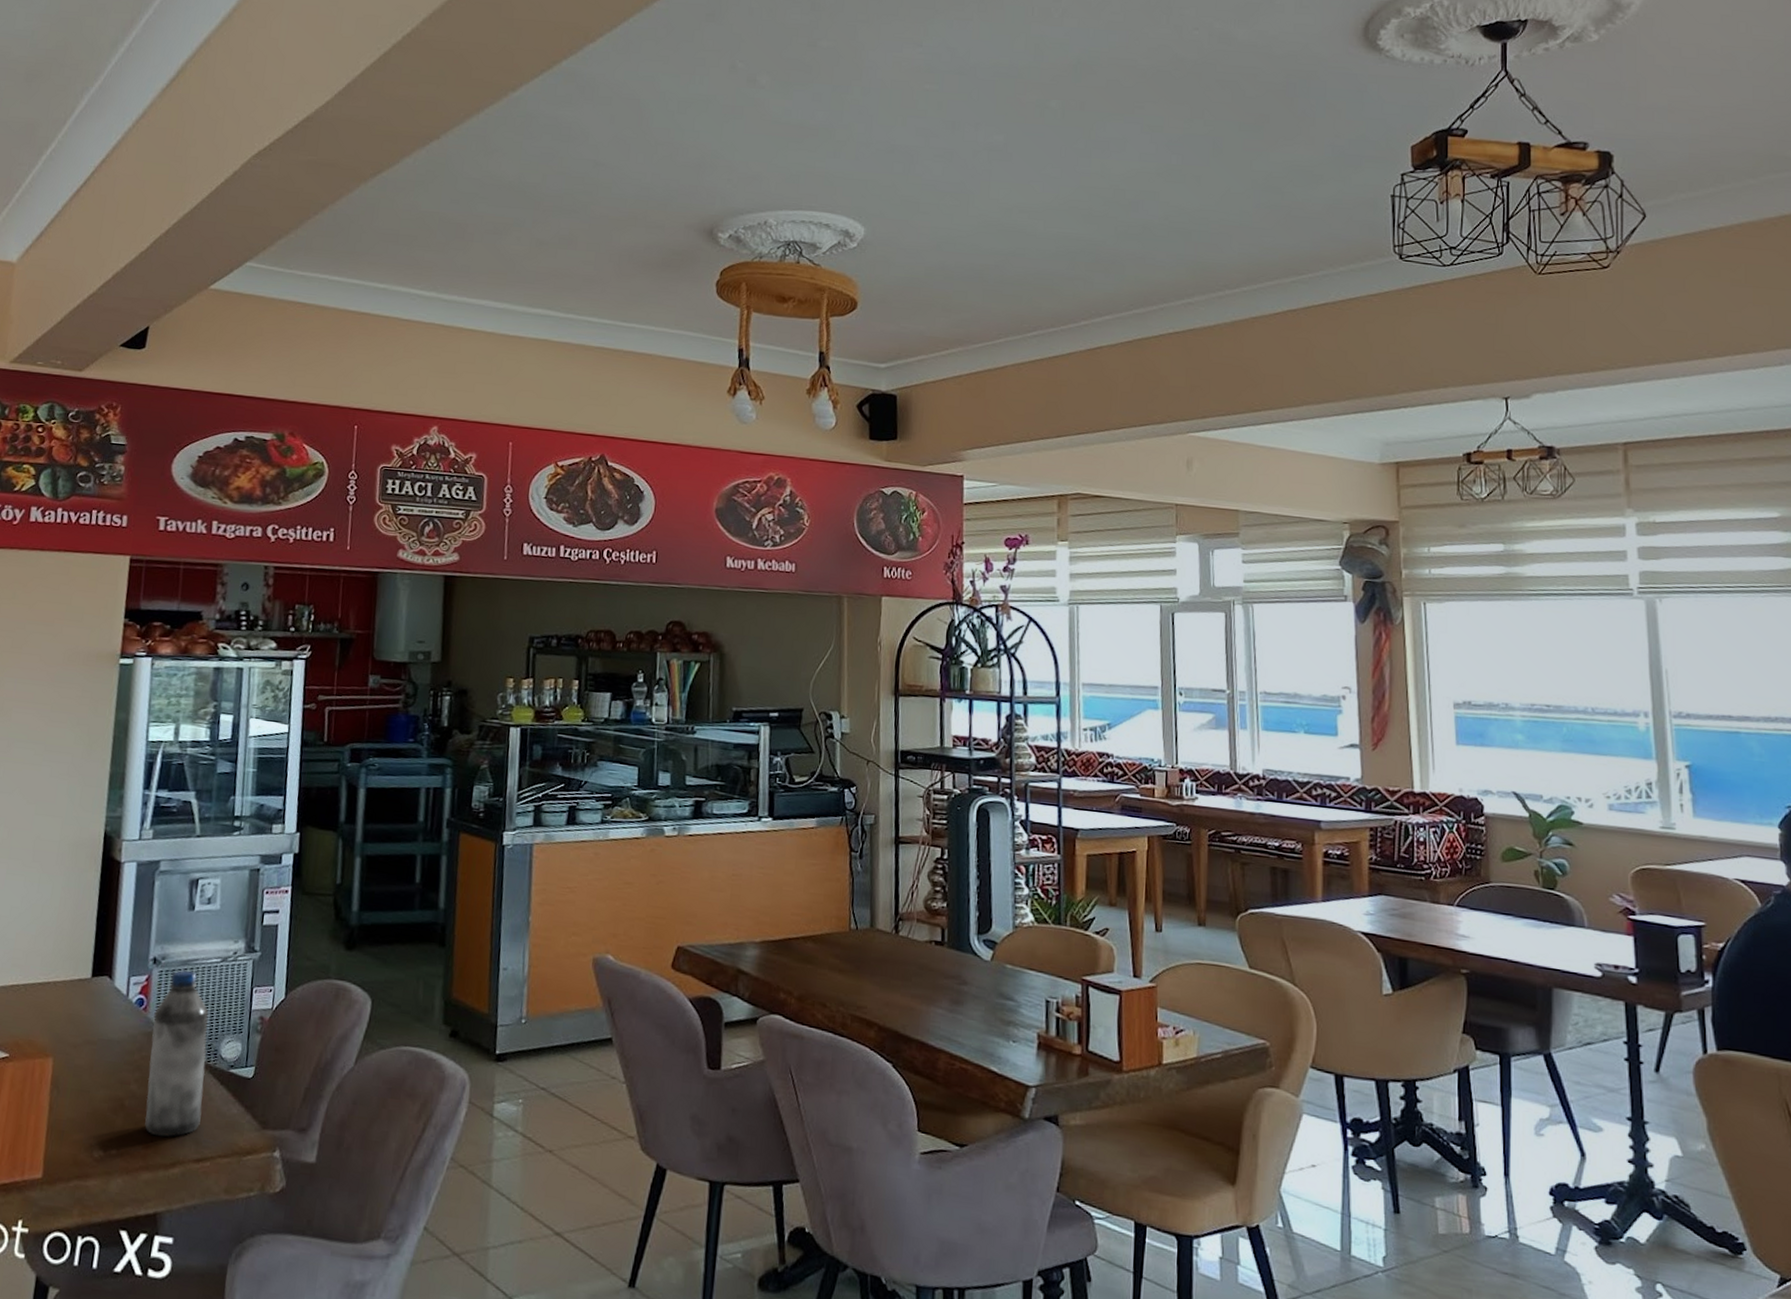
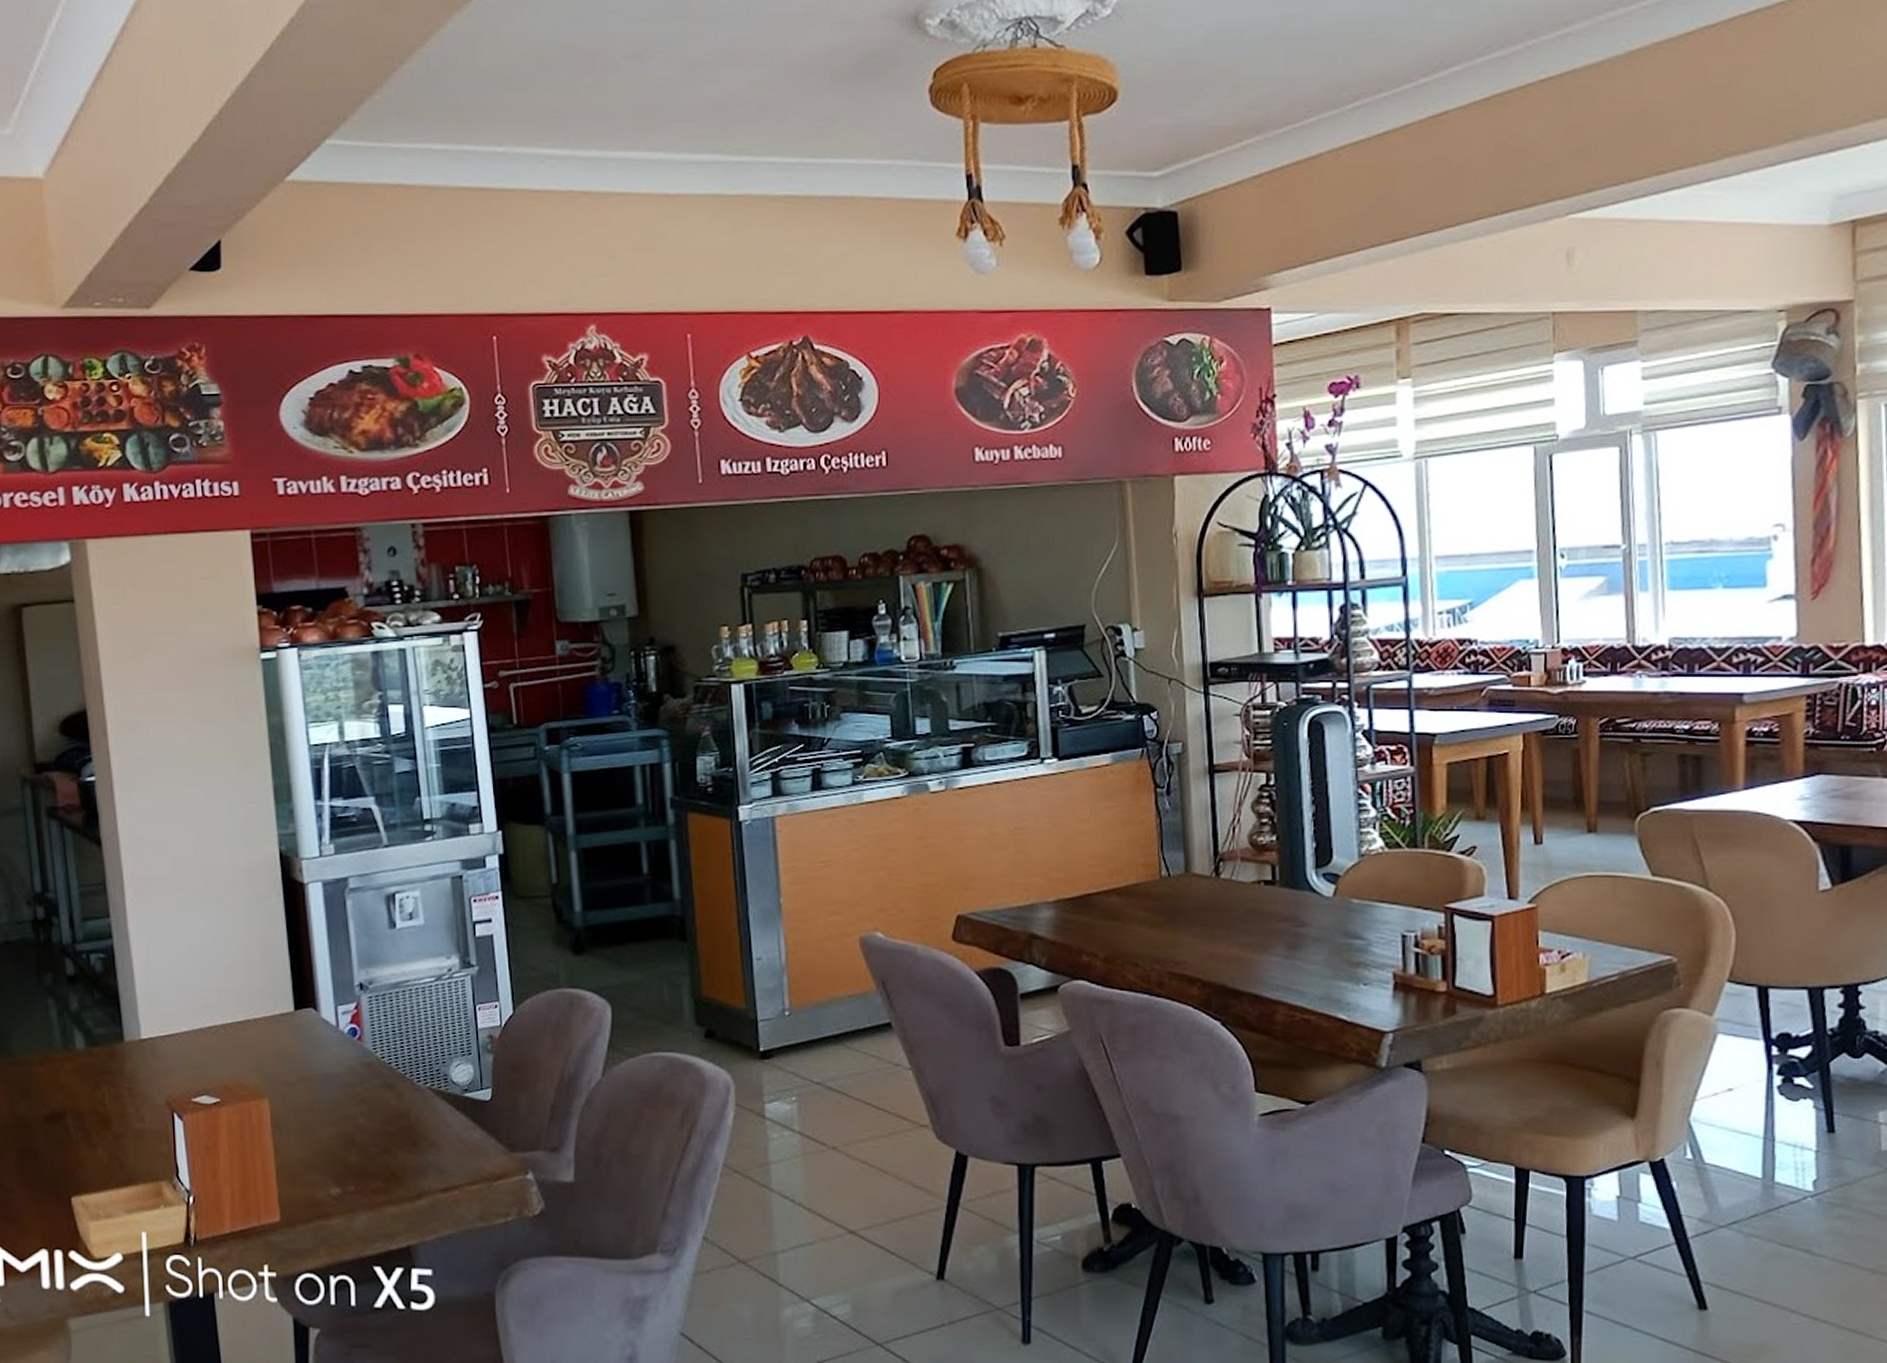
water bottle: present [145,970,209,1137] -> none [370,993,441,1169]

